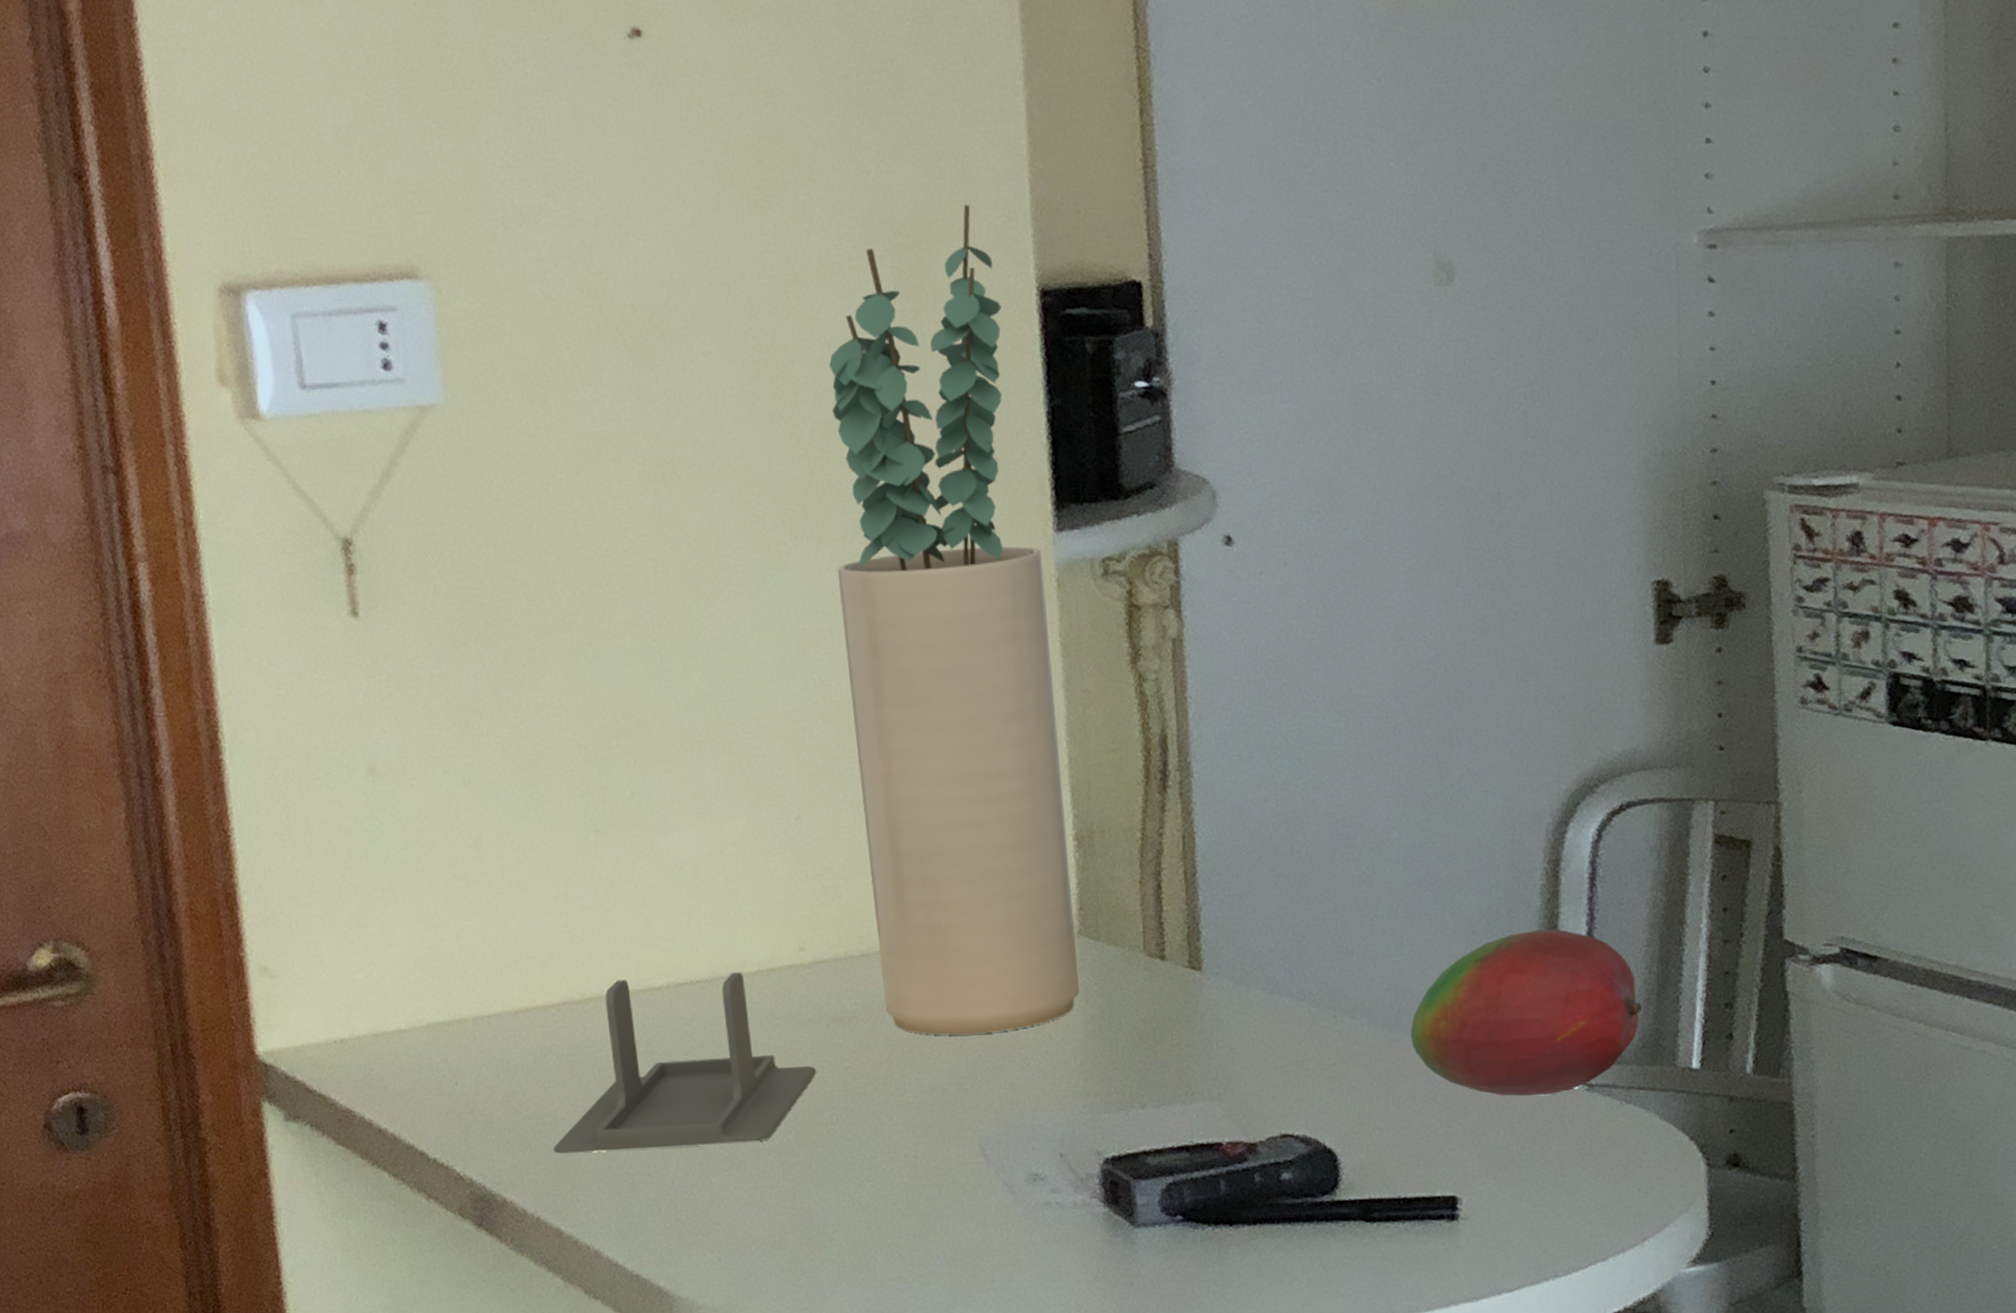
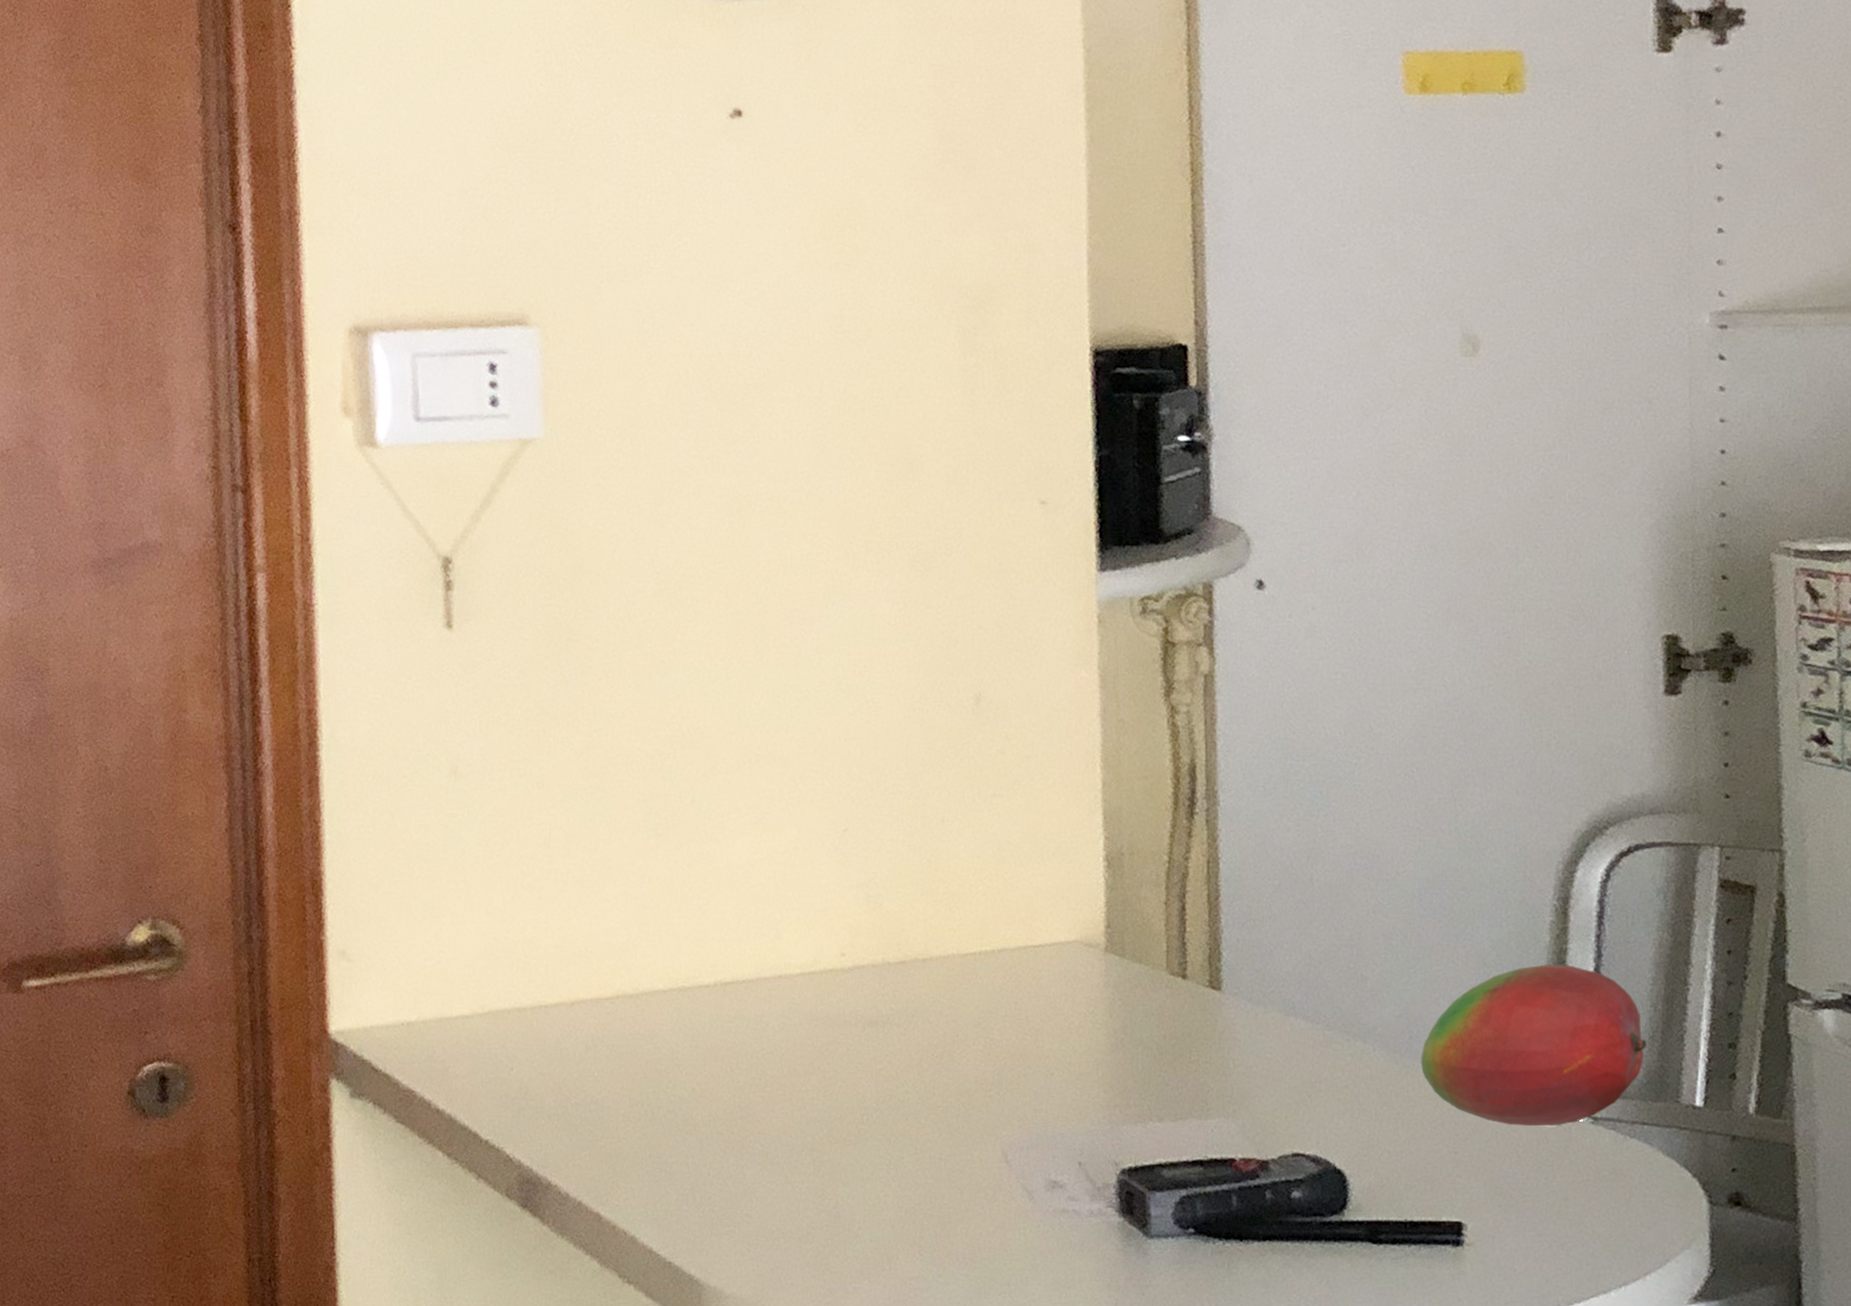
napkin holder: present [553,972,817,1154] -> none [598,974,851,1141]
vase: present [828,205,1079,1036] -> none [894,272,1104,1043]

